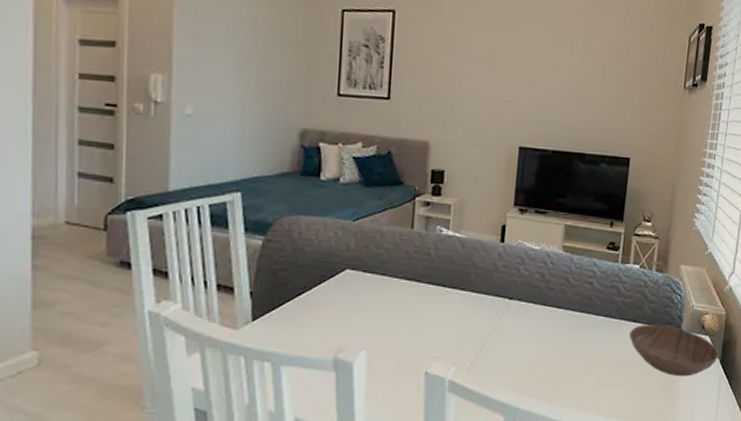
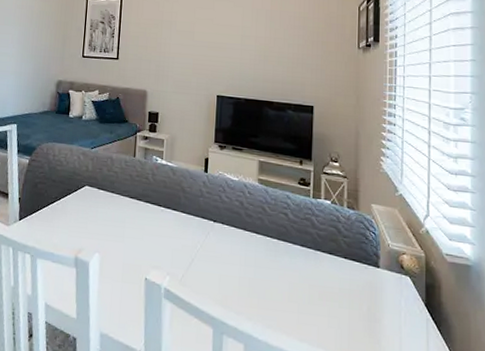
bowl: present [629,324,719,377] -> none [325,257,422,316]

